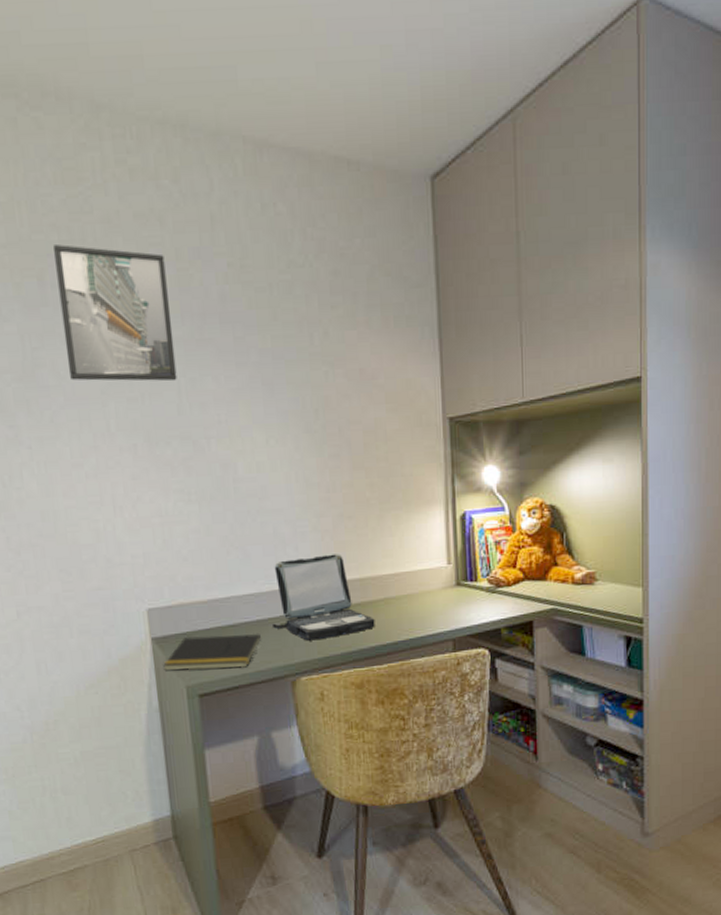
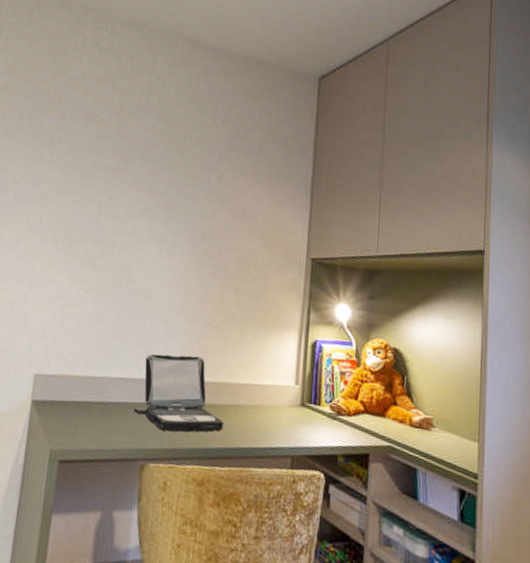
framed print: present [53,244,177,382] -> none [23,91,111,197]
notepad: present [163,633,262,671] -> none [35,405,123,445]

